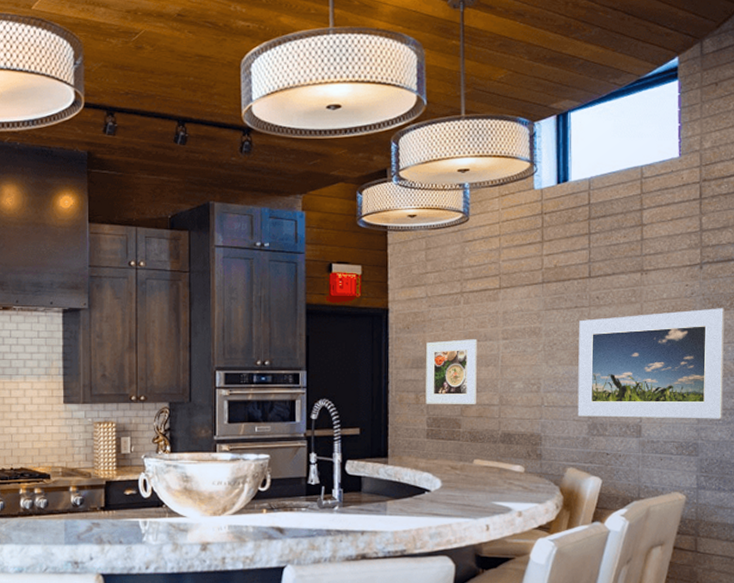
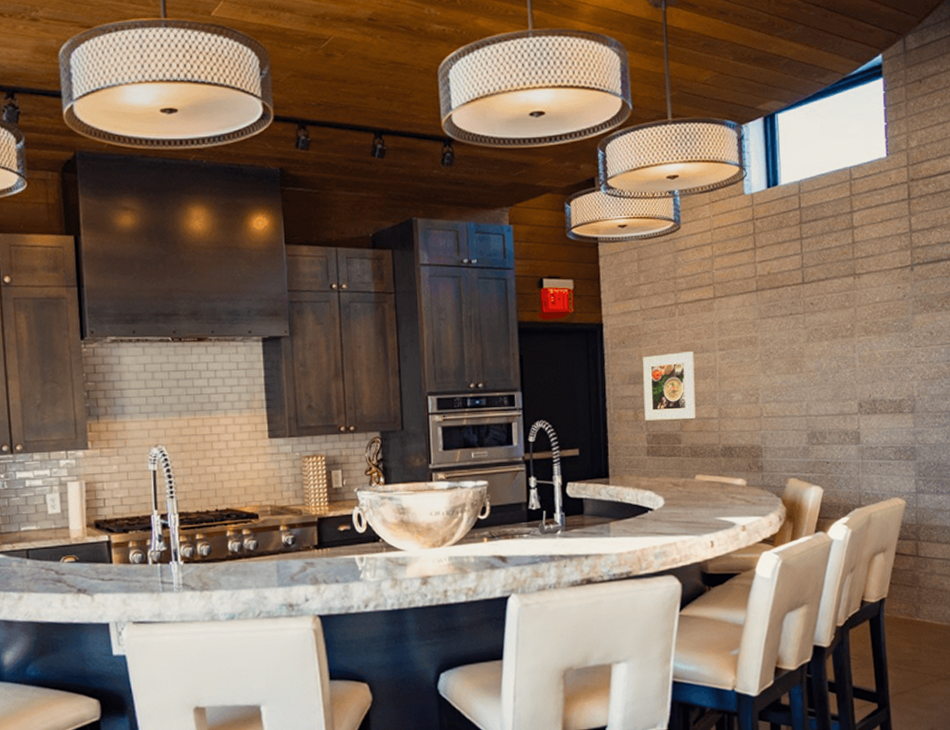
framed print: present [577,308,725,419] -> none [795,309,939,426]

